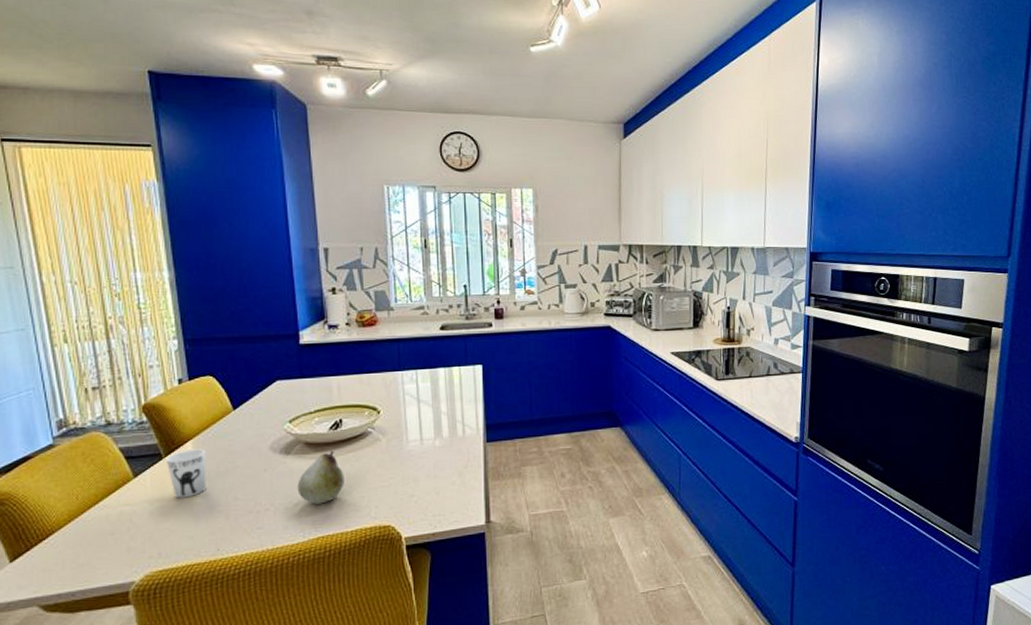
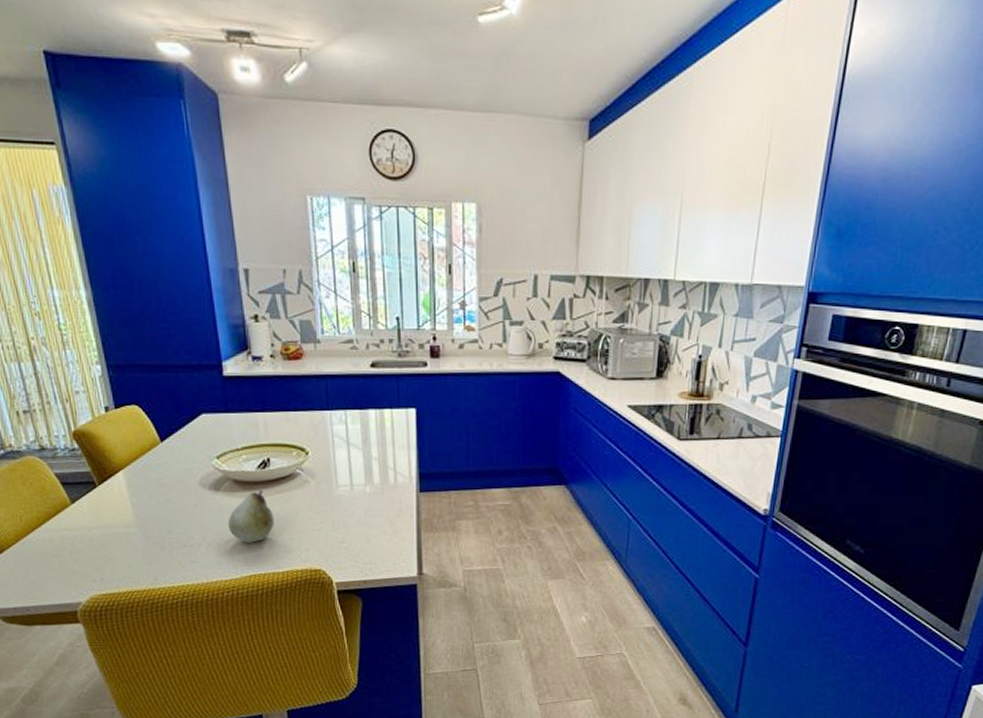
cup: present [166,449,206,499] -> none [99,479,141,527]

